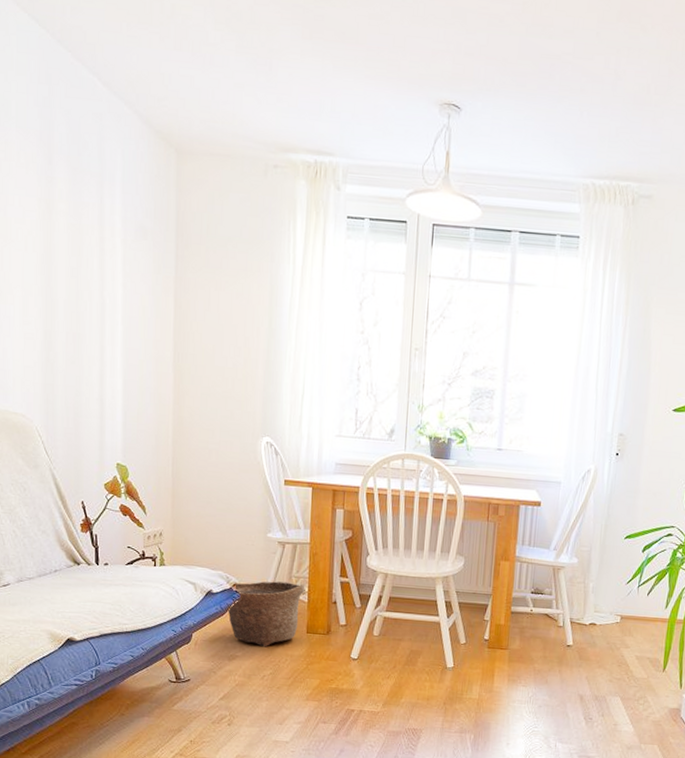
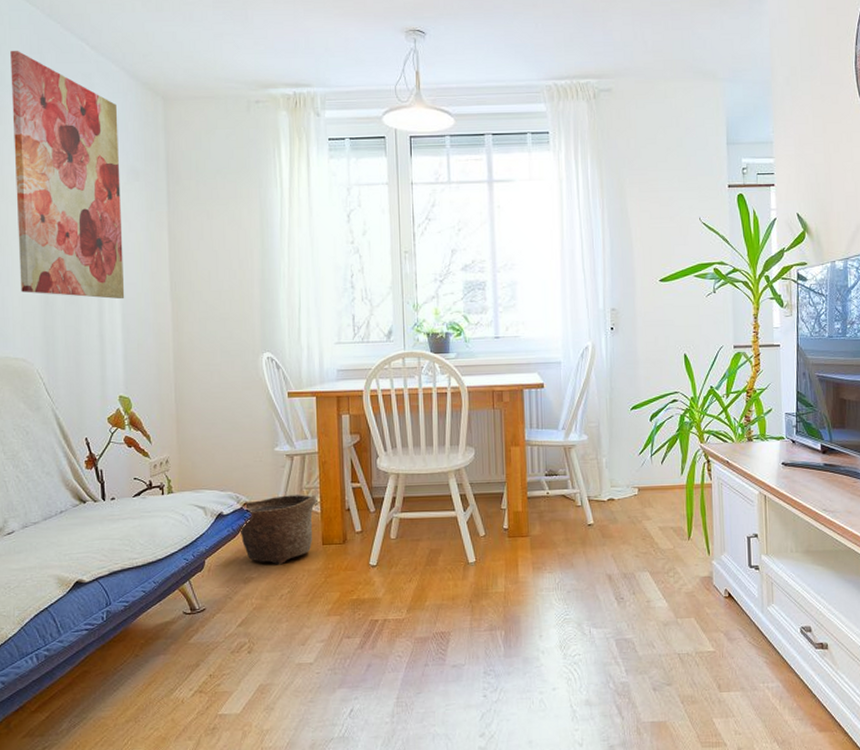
wall art: none [17,77,128,365] -> present [10,50,125,299]

